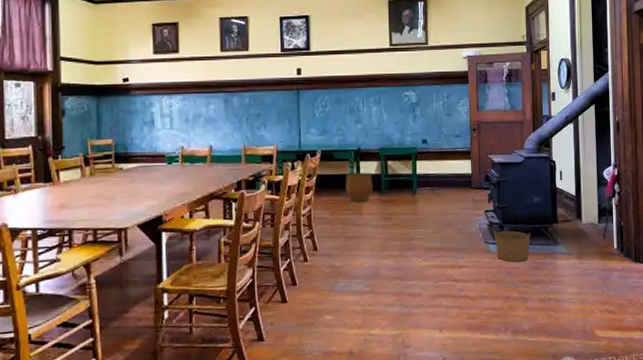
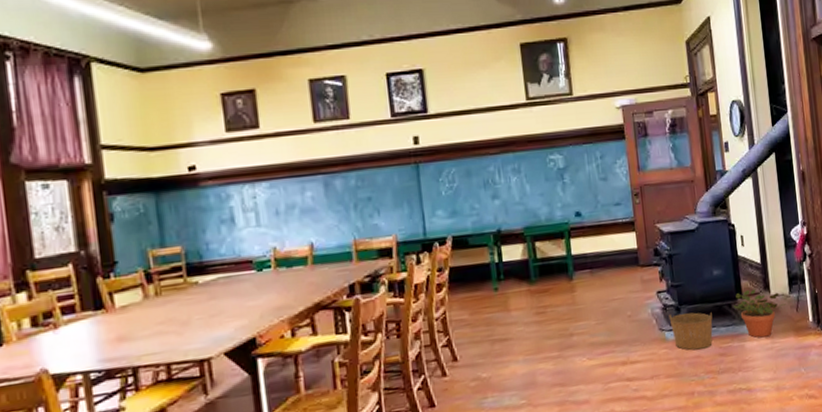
basket: present [345,172,373,202] -> none [485,258,520,297]
potted plant: none [549,217,595,258] -> present [733,289,786,338]

